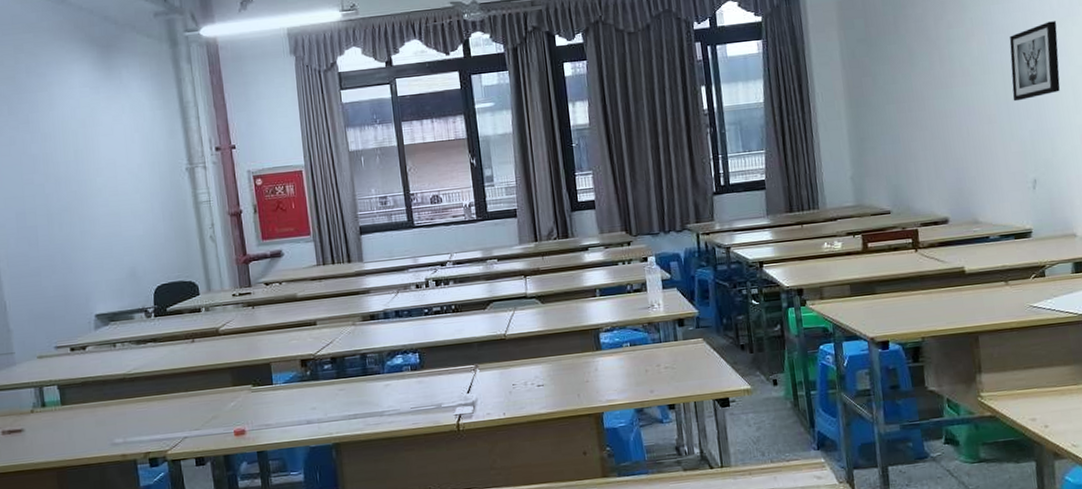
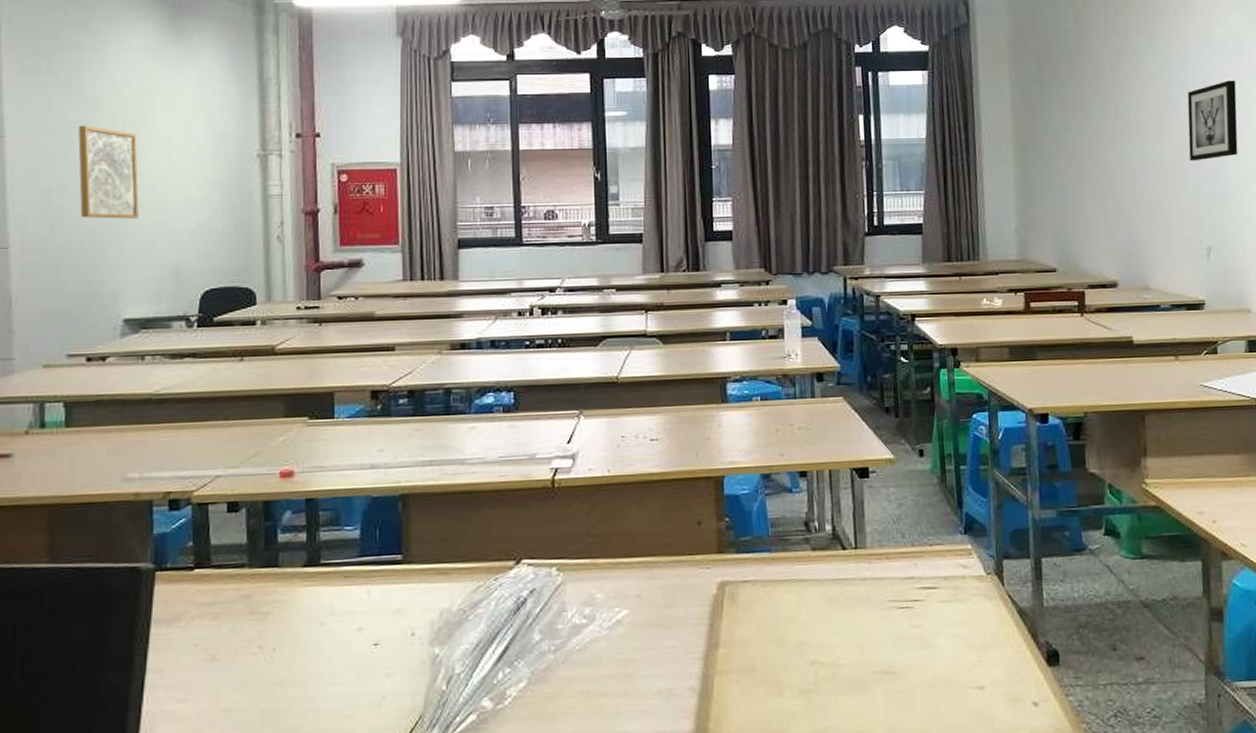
wall art: none [40,155,97,234] -> present [78,125,139,219]

